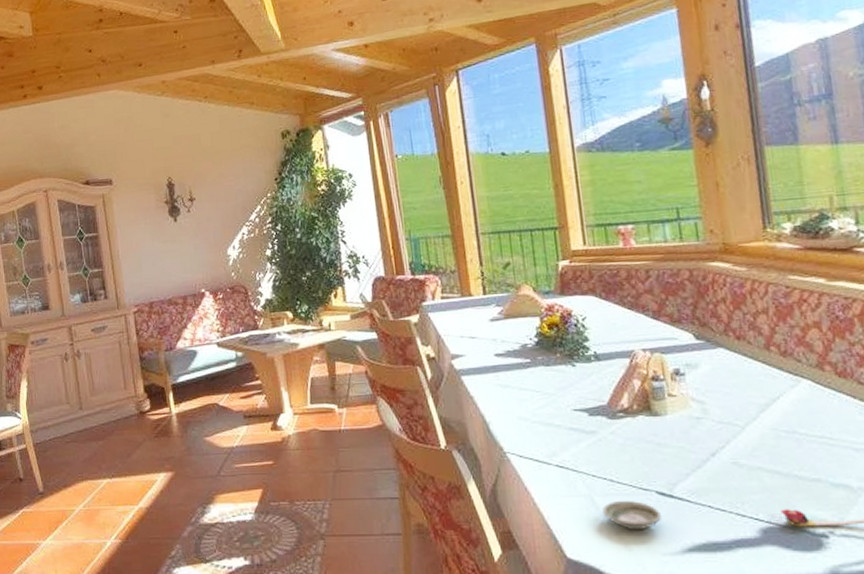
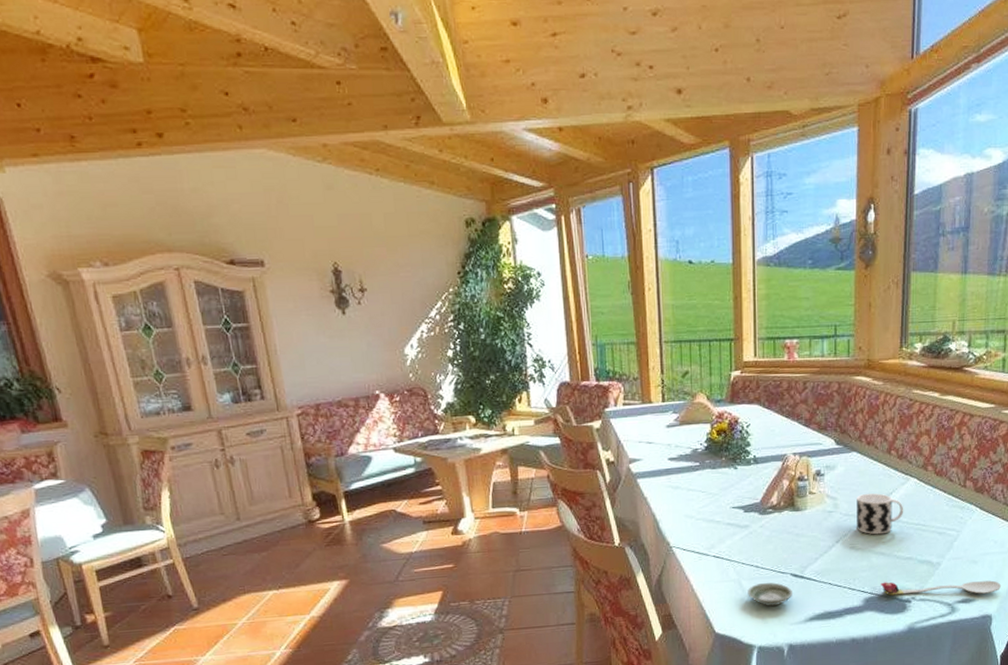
cup: none [731,397,800,448] -> present [857,493,904,535]

